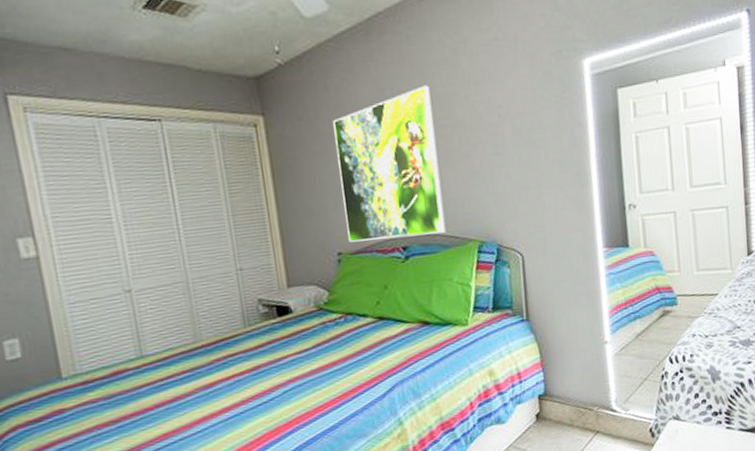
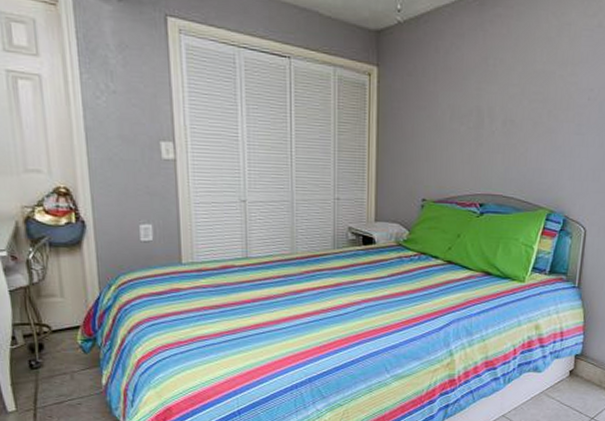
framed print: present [333,85,446,242] -> none [434,60,530,197]

